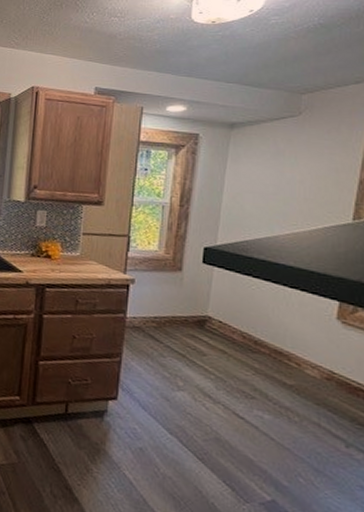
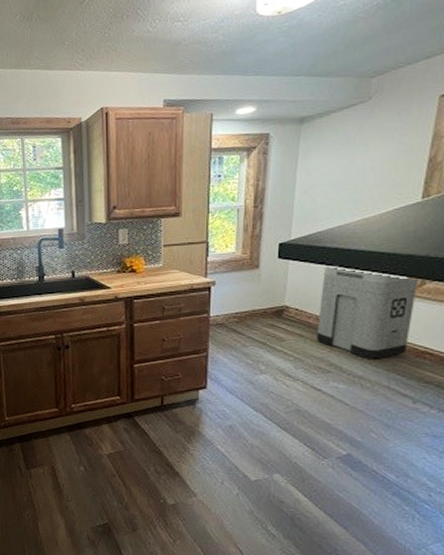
trash can: none [241,278,350,390] -> present [317,265,418,359]

